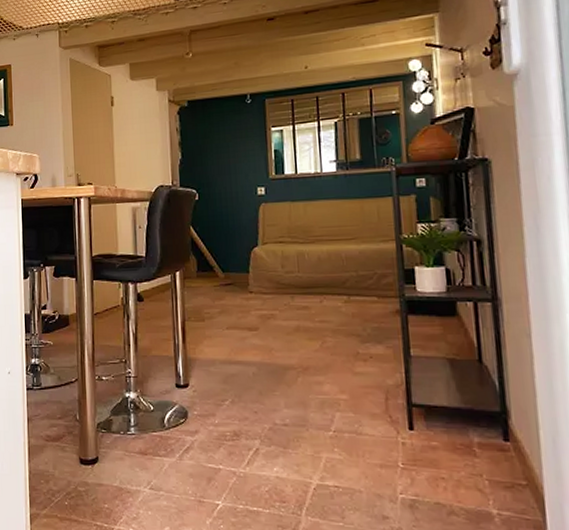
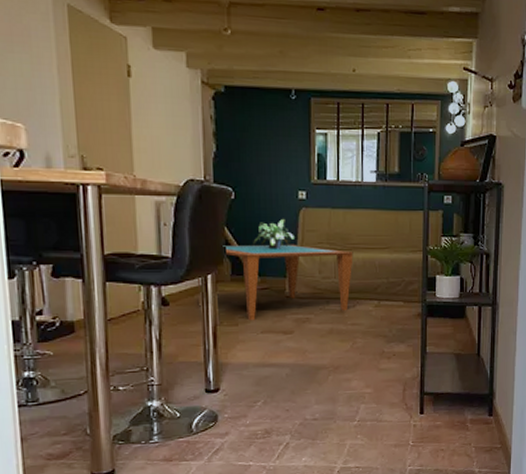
coffee table: none [166,239,317,317] -> present [196,244,354,321]
potted plant: none [216,216,256,246] -> present [253,219,295,250]

